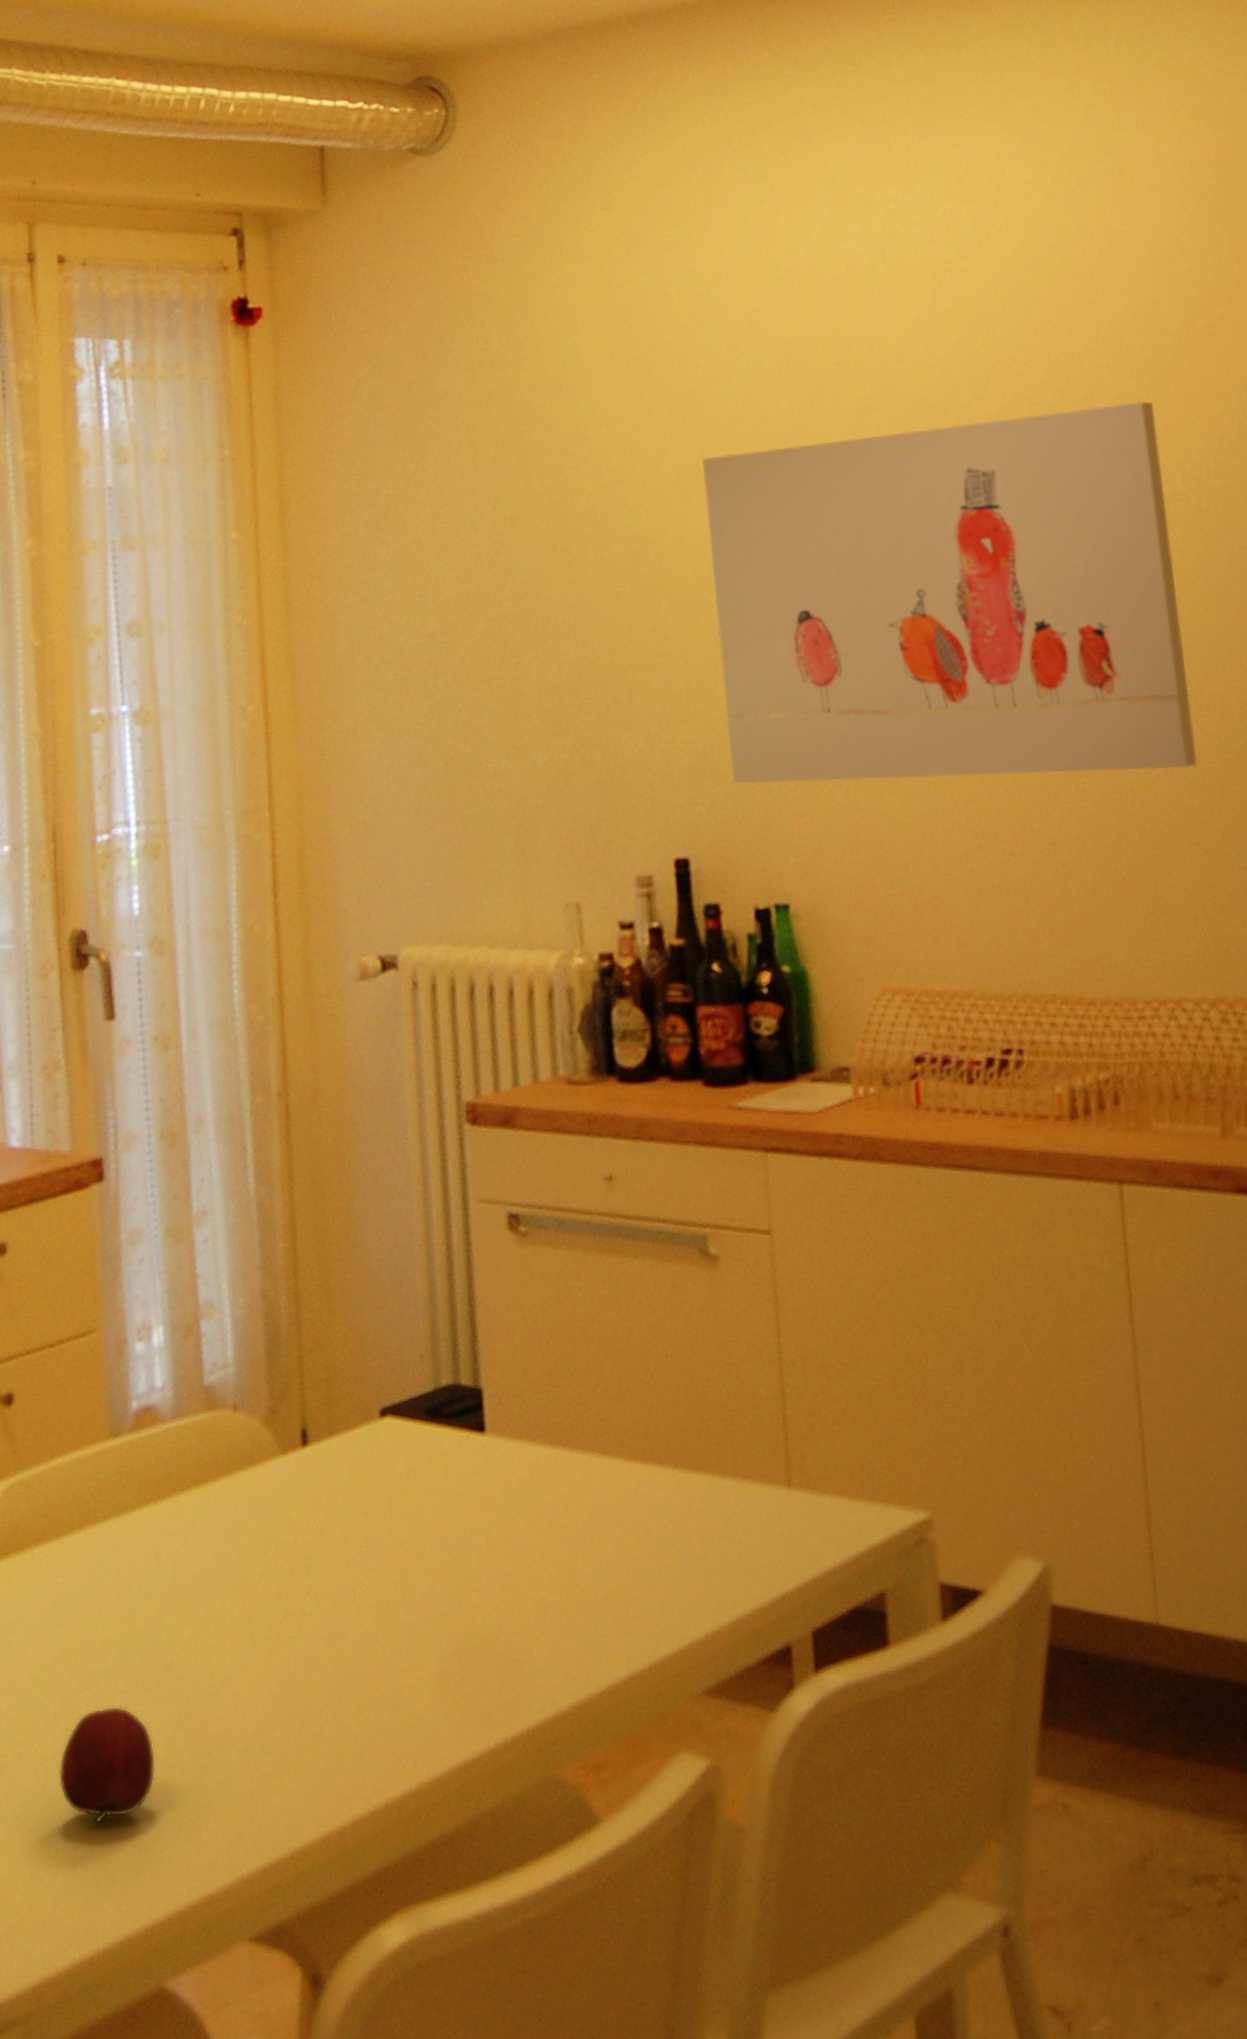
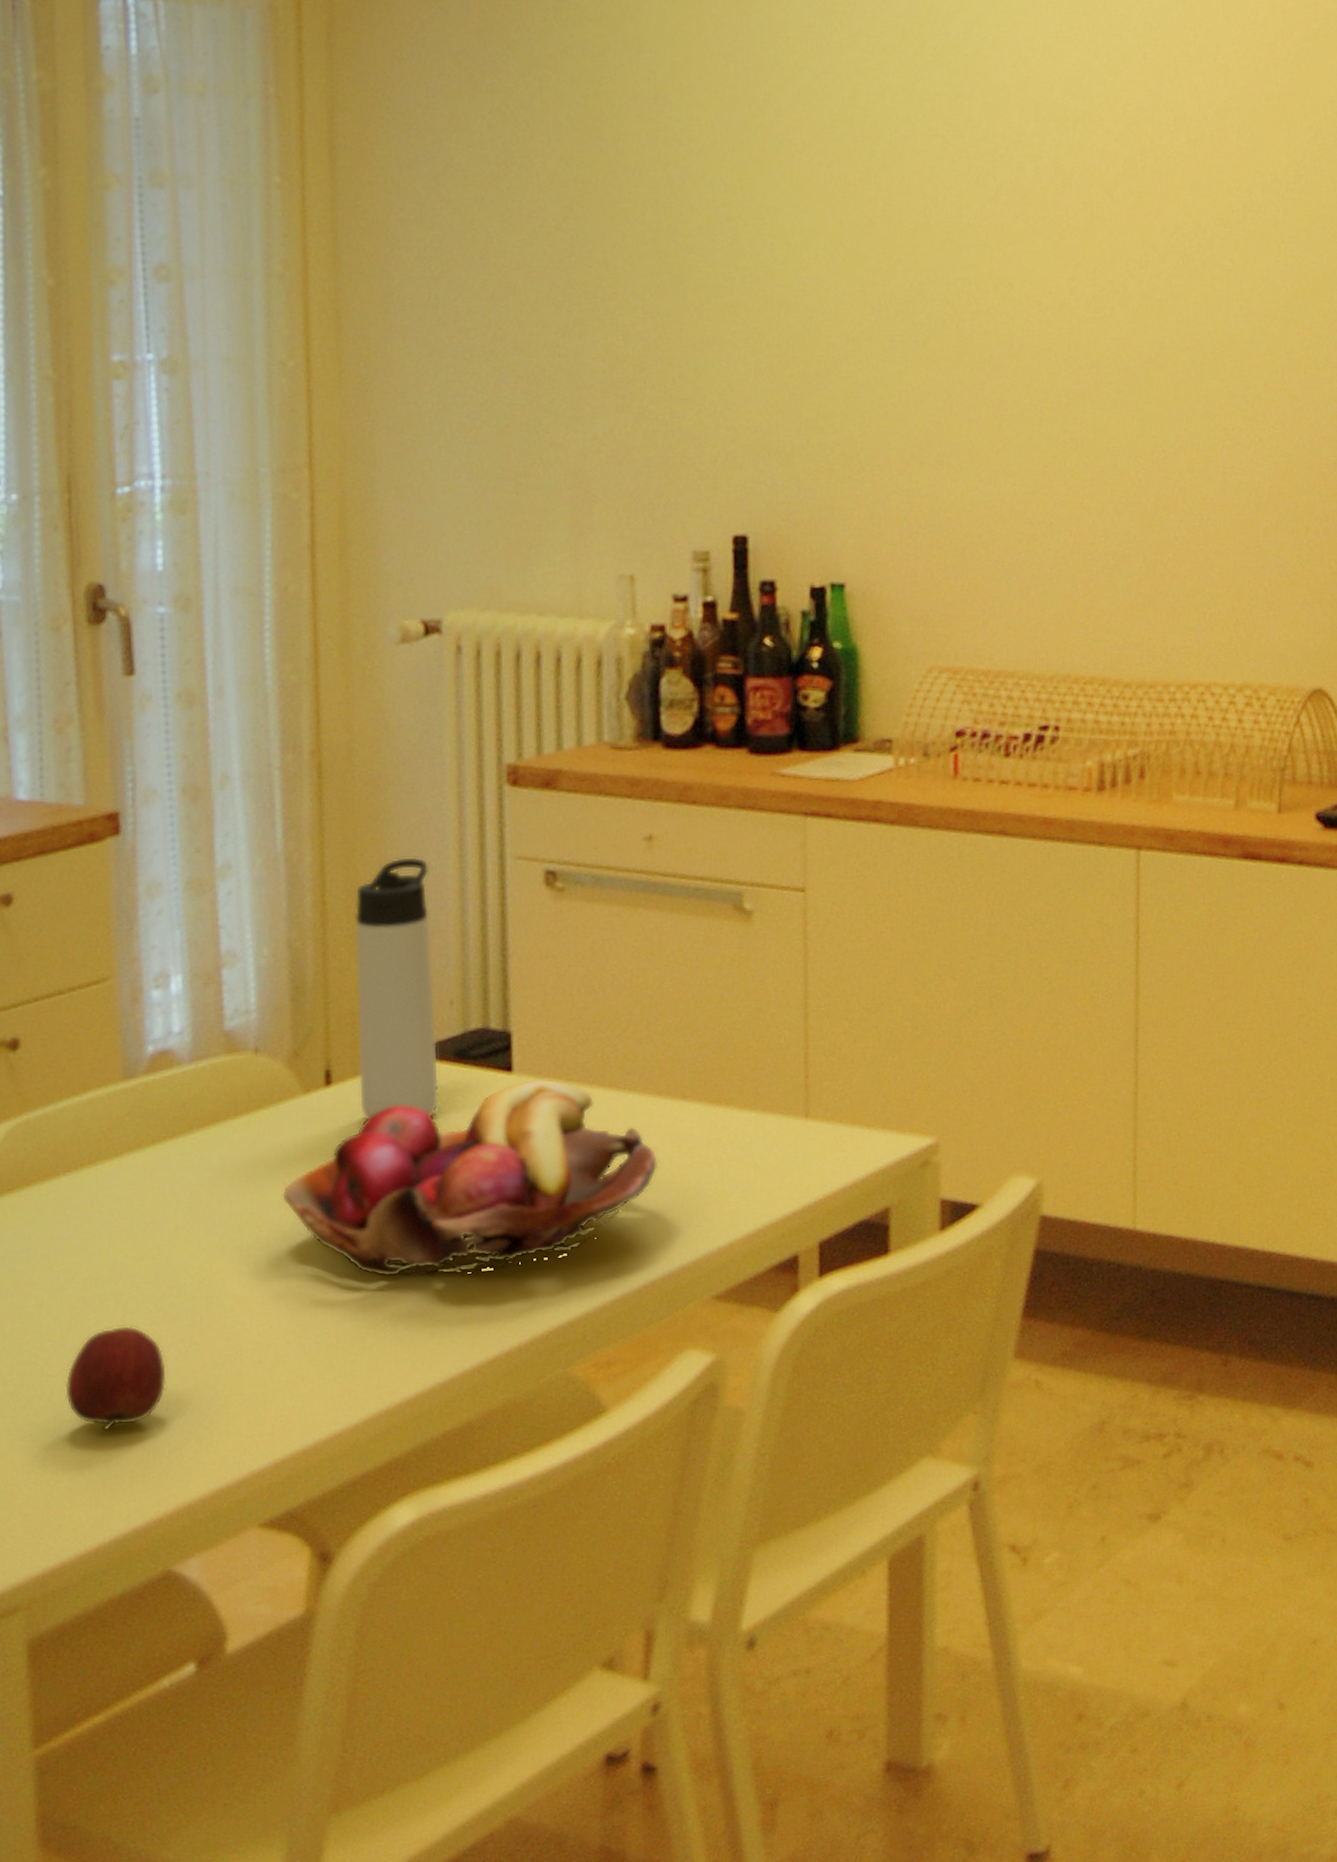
fruit basket: none [263,1440,638,1660] -> present [282,1079,658,1277]
thermos bottle: none [324,1200,415,1483] -> present [354,856,440,1119]
wall art: present [702,401,1197,784] -> none [786,111,1249,470]

